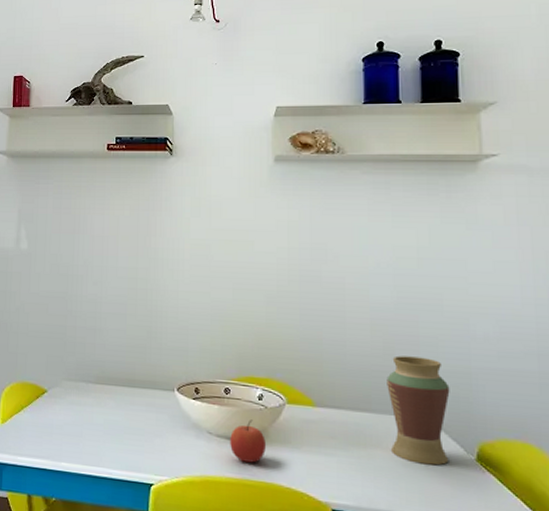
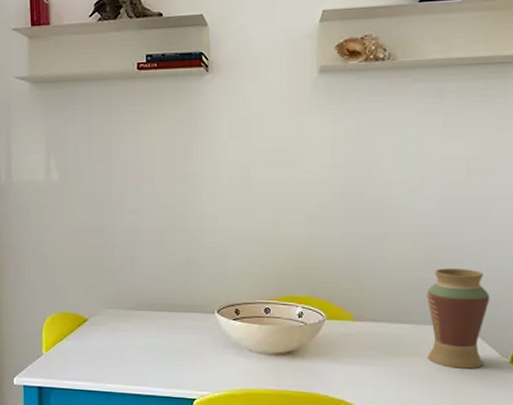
apple: present [230,419,266,463] -> none [270,336,305,375]

